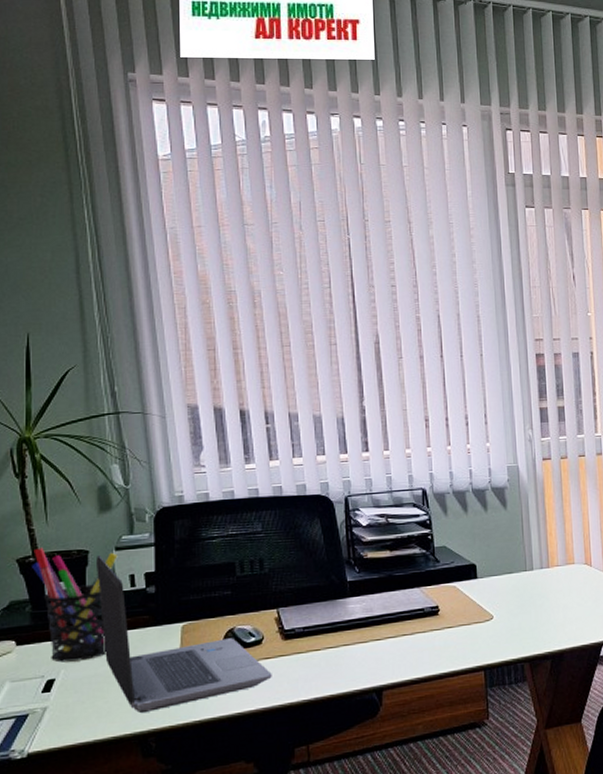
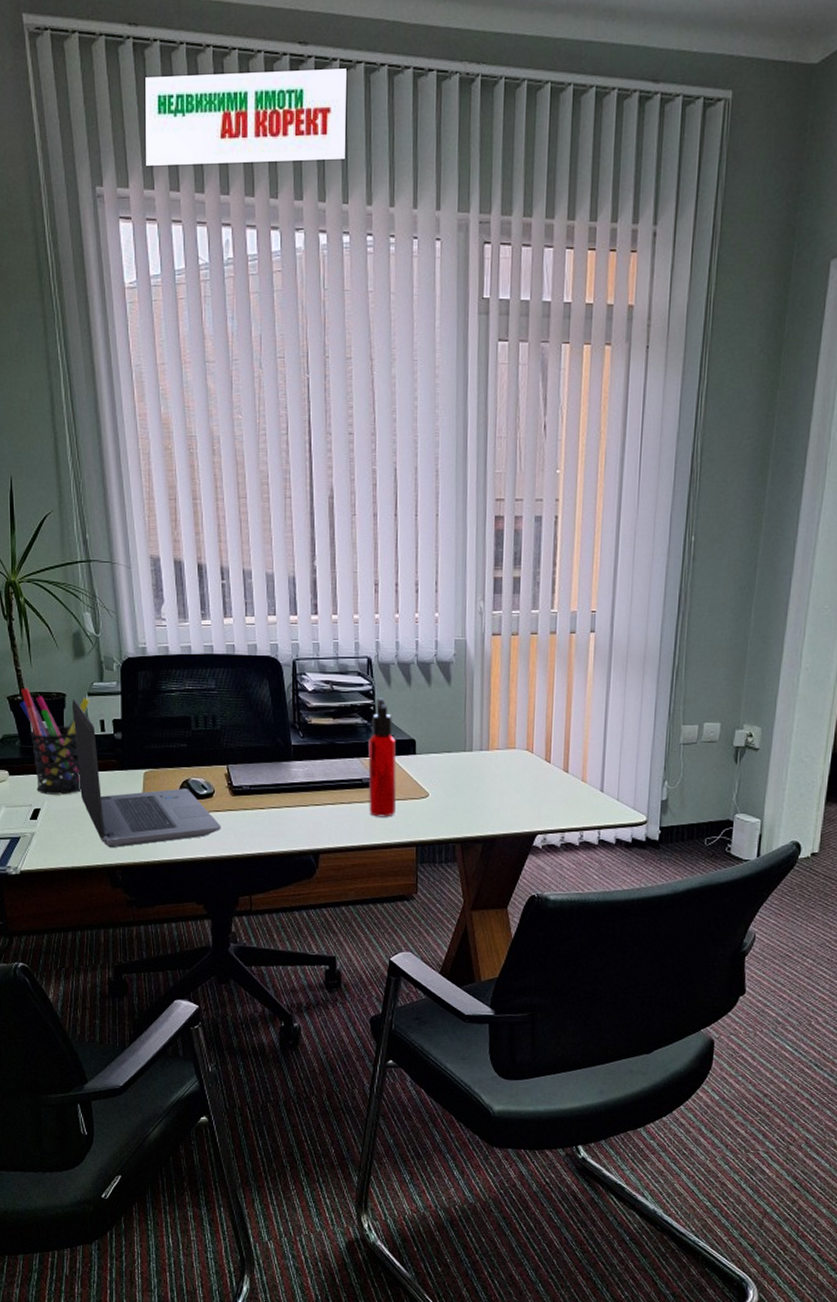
water bottle: none [428,526,460,645] -> present [368,698,397,817]

